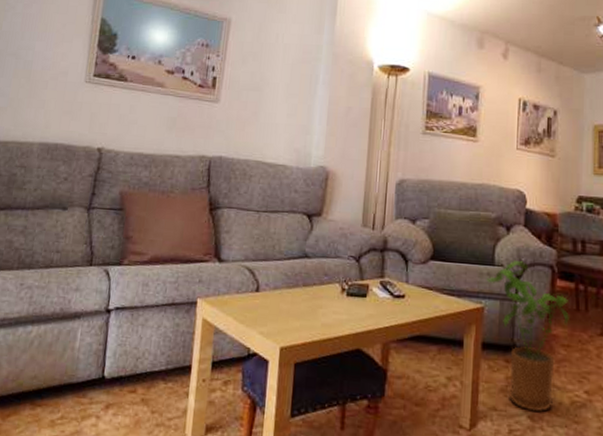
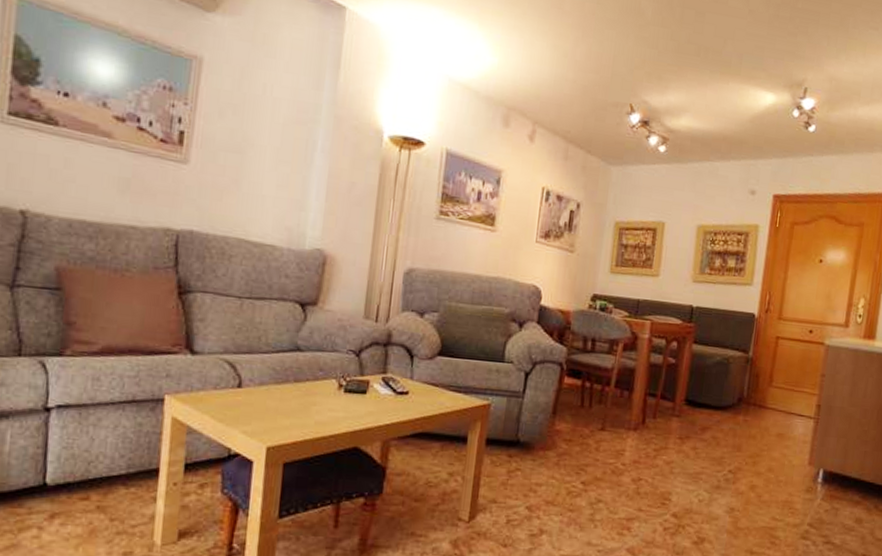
house plant: present [486,261,569,413] -> none [495,358,574,503]

